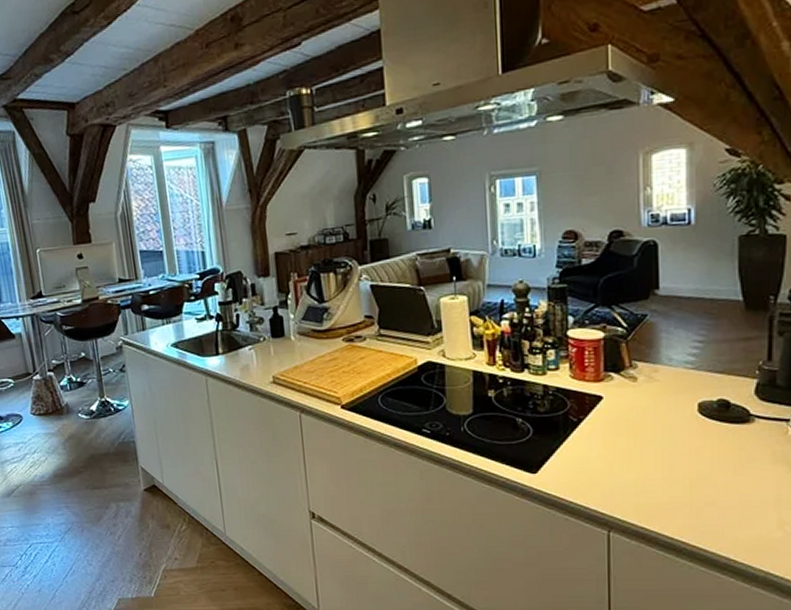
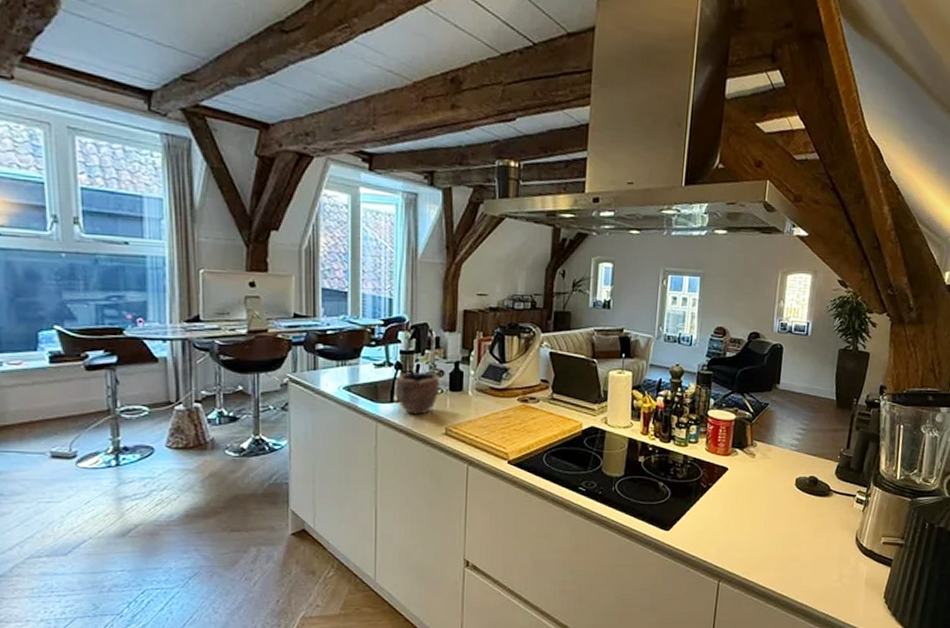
bowl: none [219,320,262,366] -> present [397,371,439,415]

